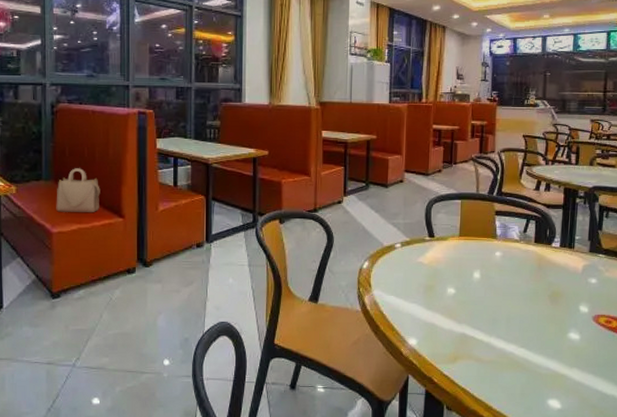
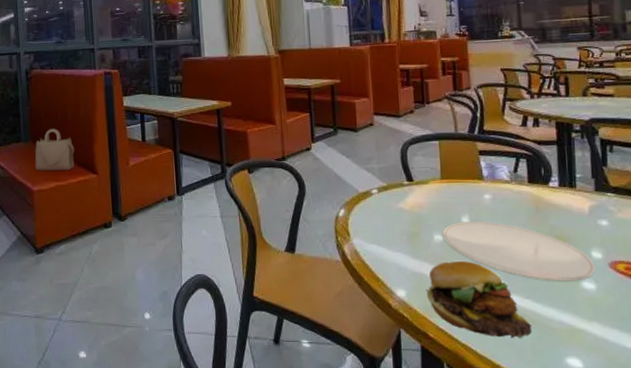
burger: none [435,313,522,382] -> present [426,261,532,338]
plate: none [455,276,582,333] -> present [442,221,596,282]

